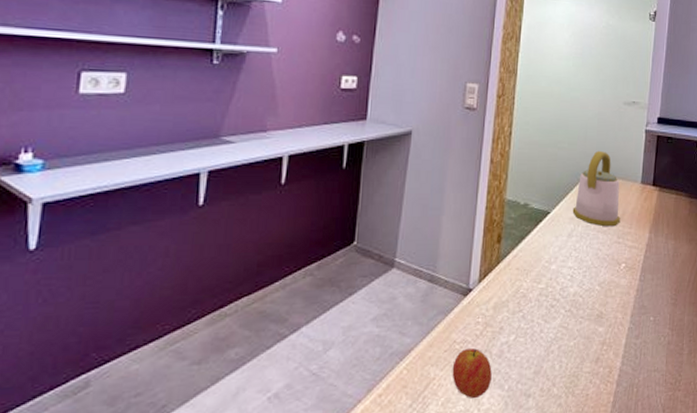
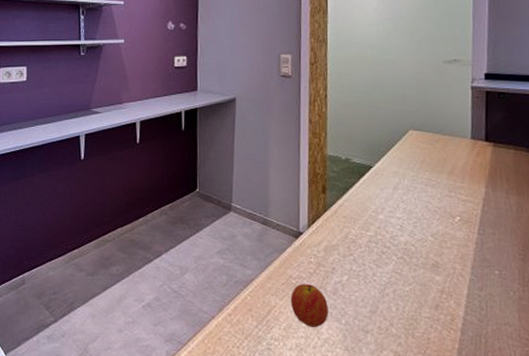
kettle: present [572,150,621,226] -> none [396,108,451,180]

